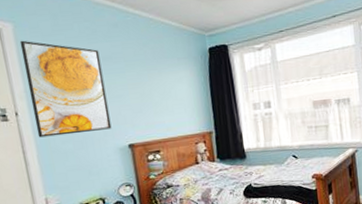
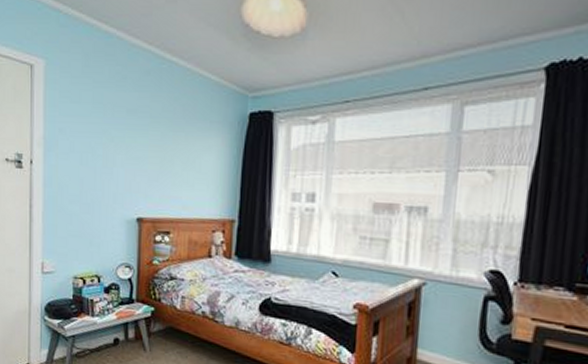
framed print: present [19,40,112,138] -> none [47,80,125,196]

